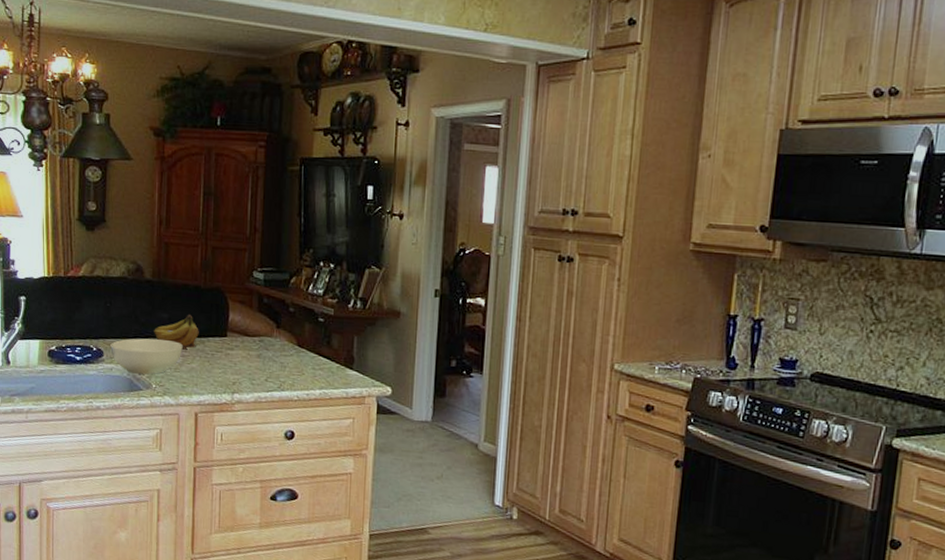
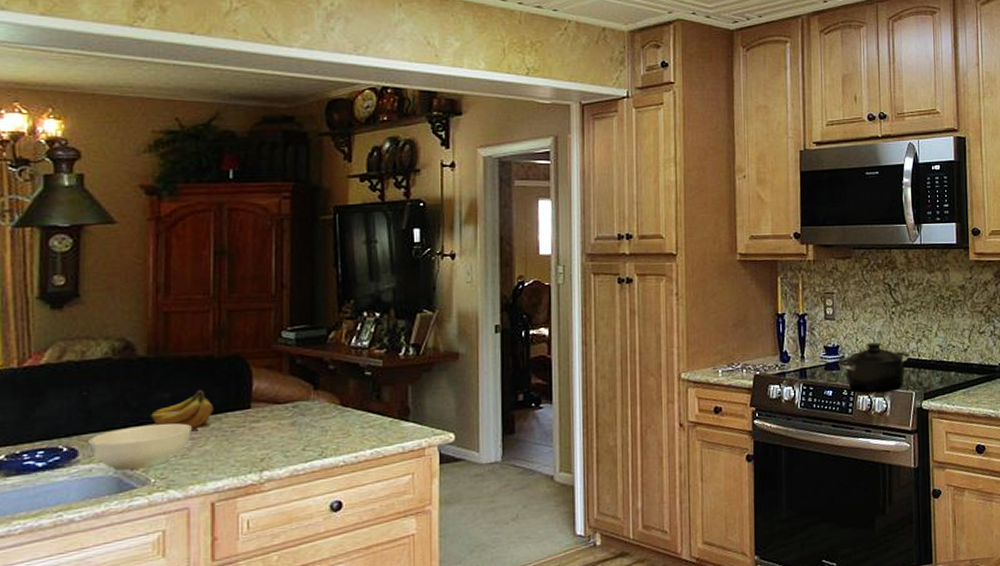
saucepan: none [794,361,886,422] -> present [838,342,910,395]

